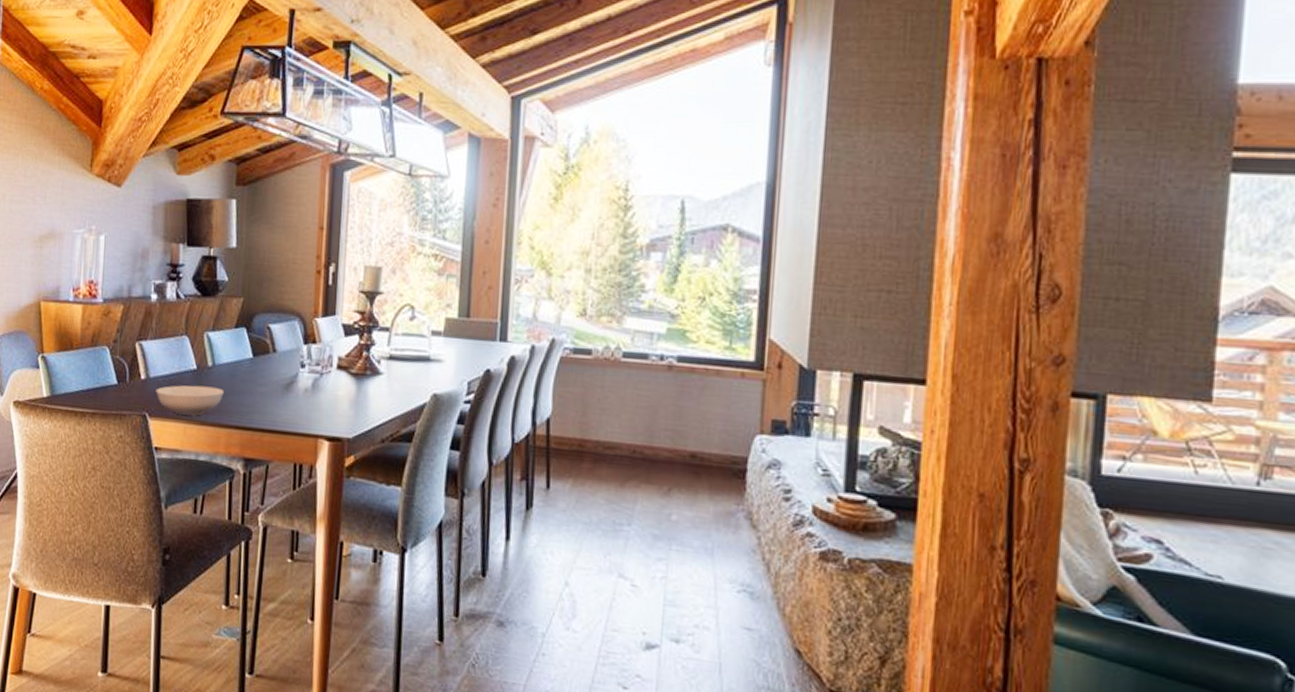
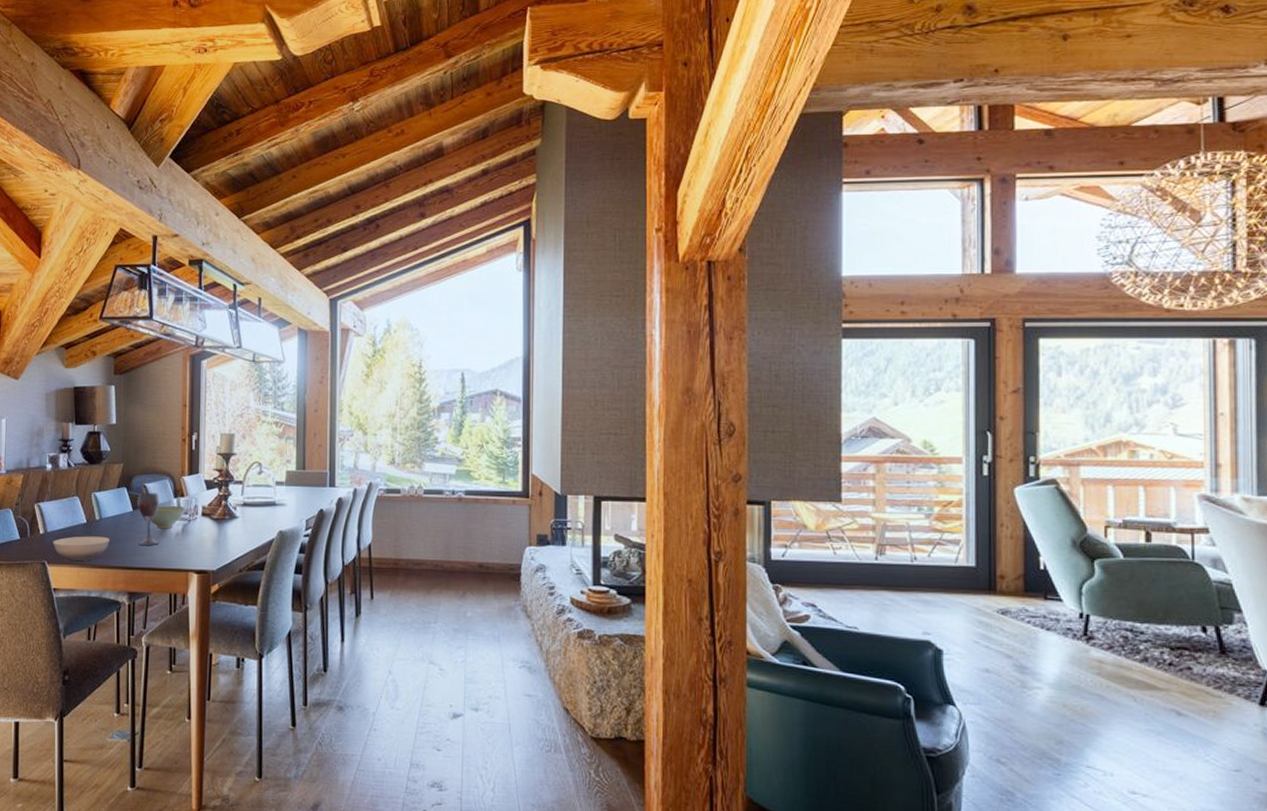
cup: none [259,335,286,403] -> present [137,493,159,546]
bowl: none [274,353,317,383] -> present [151,505,185,529]

